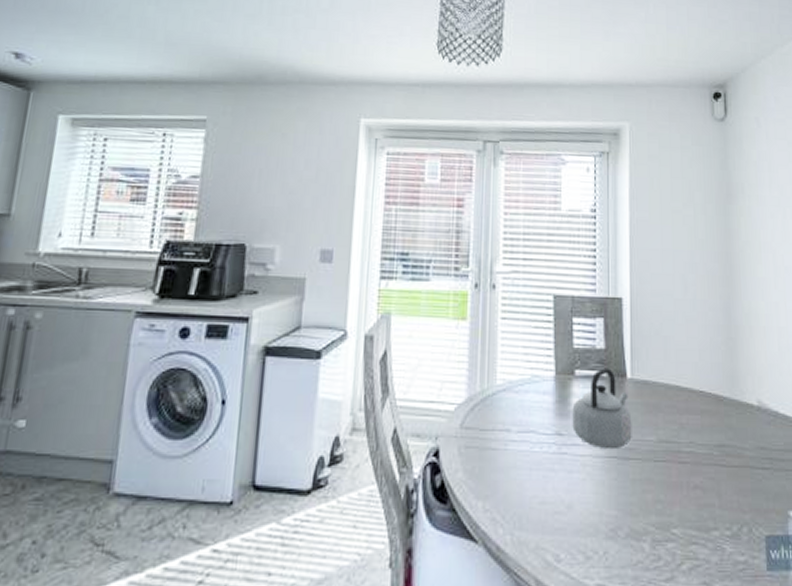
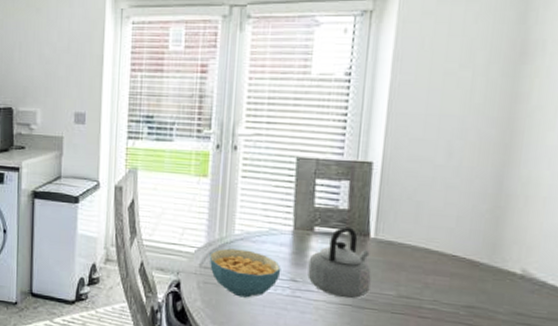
cereal bowl: none [470,402,546,461] -> present [209,248,281,298]

